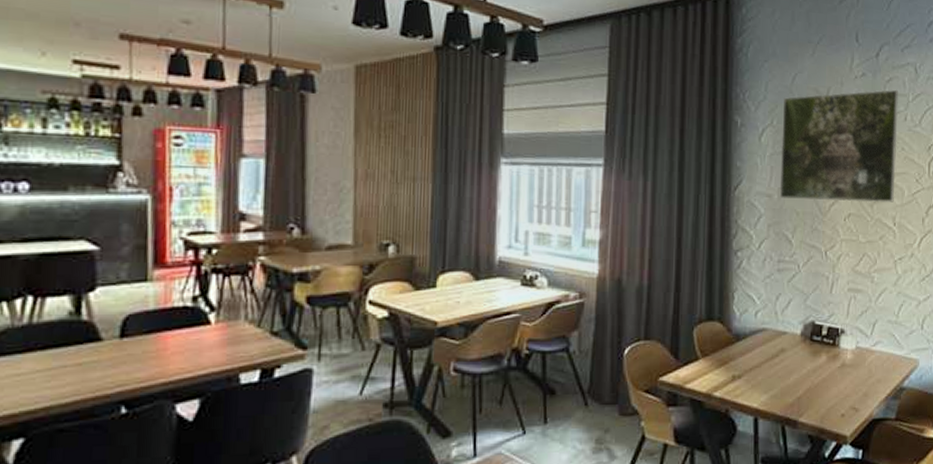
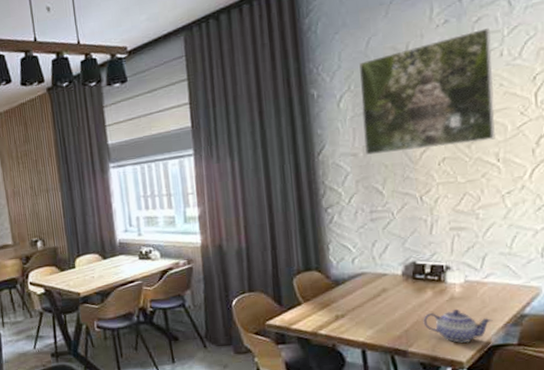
teapot: none [815,377,876,416] -> present [423,309,493,343]

